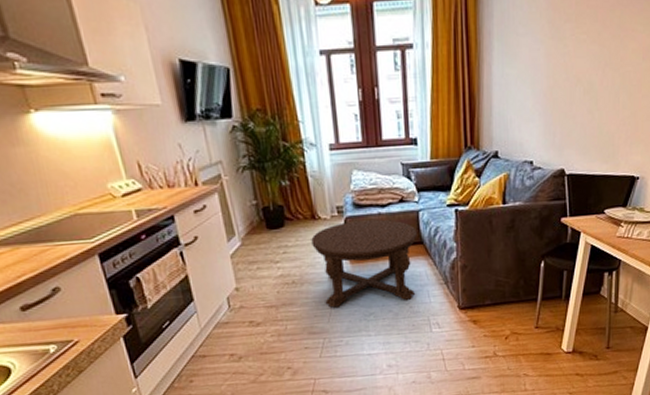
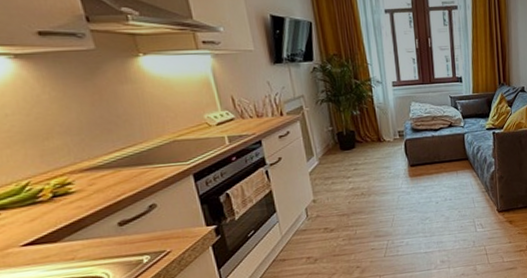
coffee table: present [311,219,417,308] -> none [377,141,463,214]

